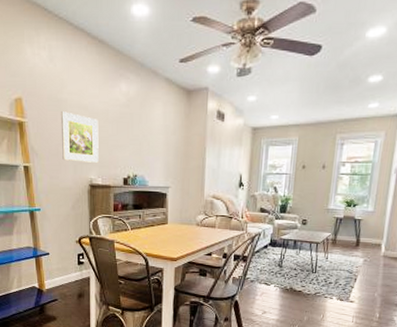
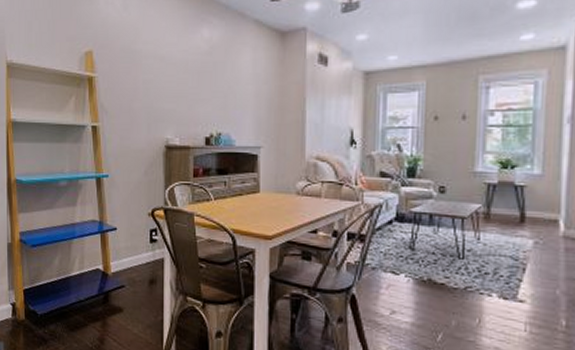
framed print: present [60,111,99,163] -> none [134,63,177,120]

